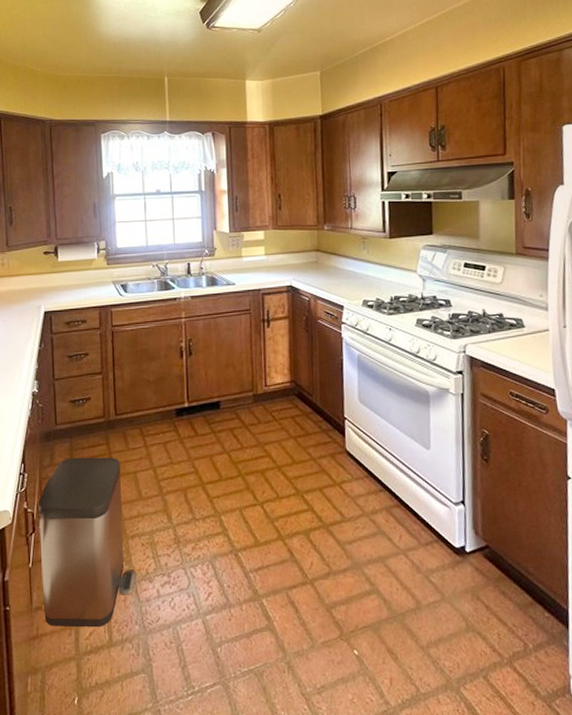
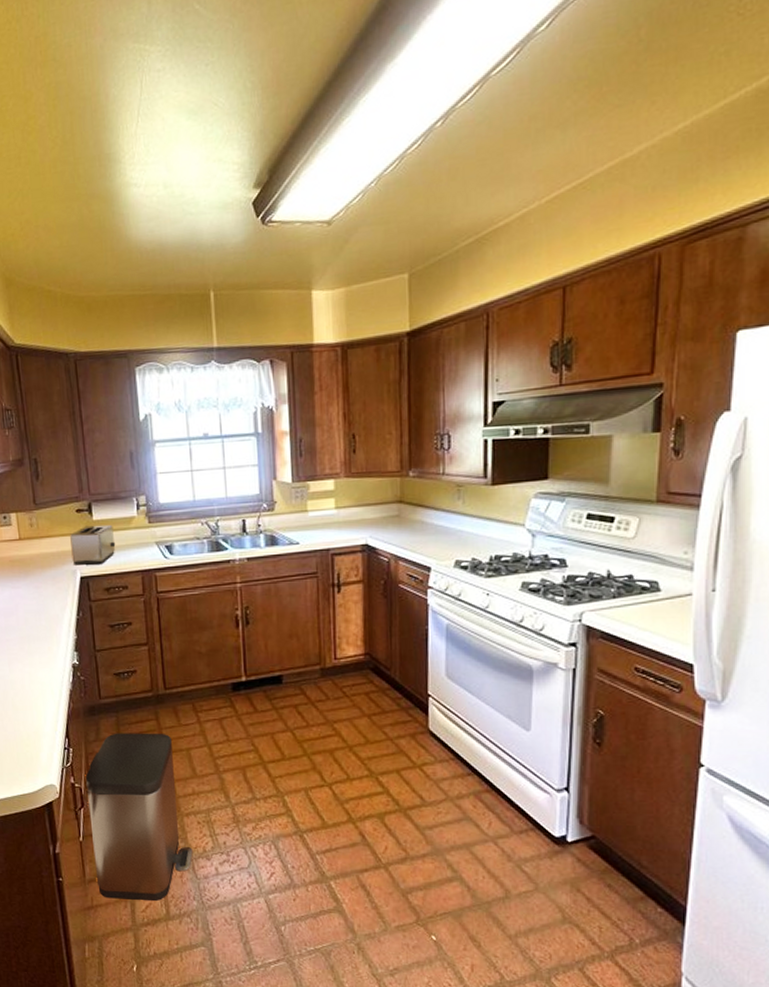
toaster: none [37,265,77,301] -> present [70,524,116,565]

